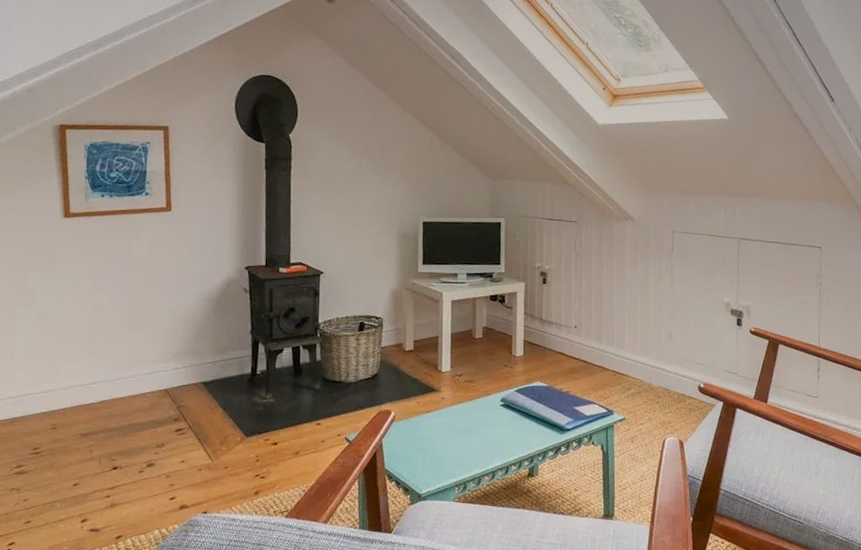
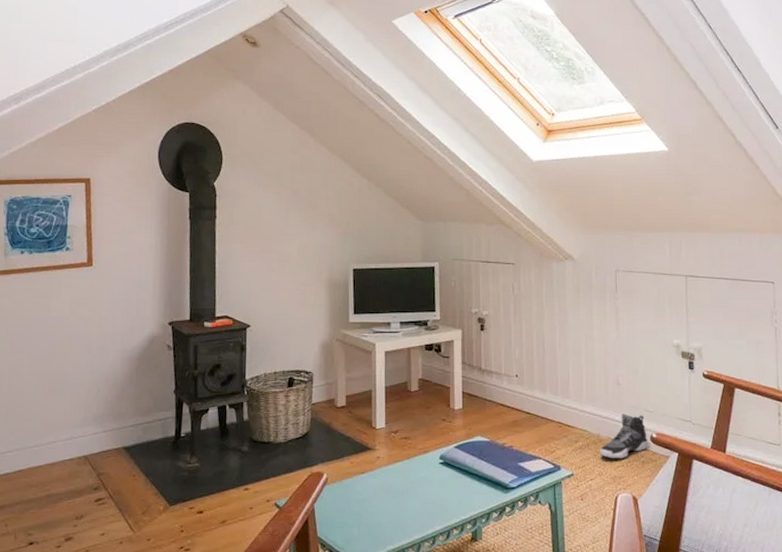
sneaker: none [650,365,696,406] -> present [600,414,648,459]

